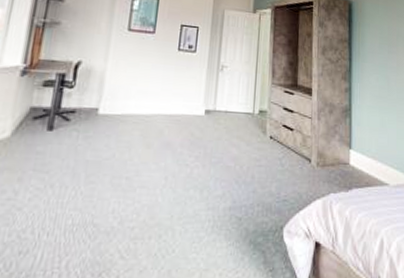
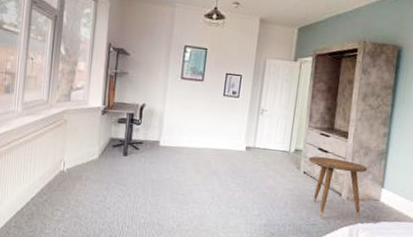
side table: none [275,117,334,191] -> present [309,156,368,218]

